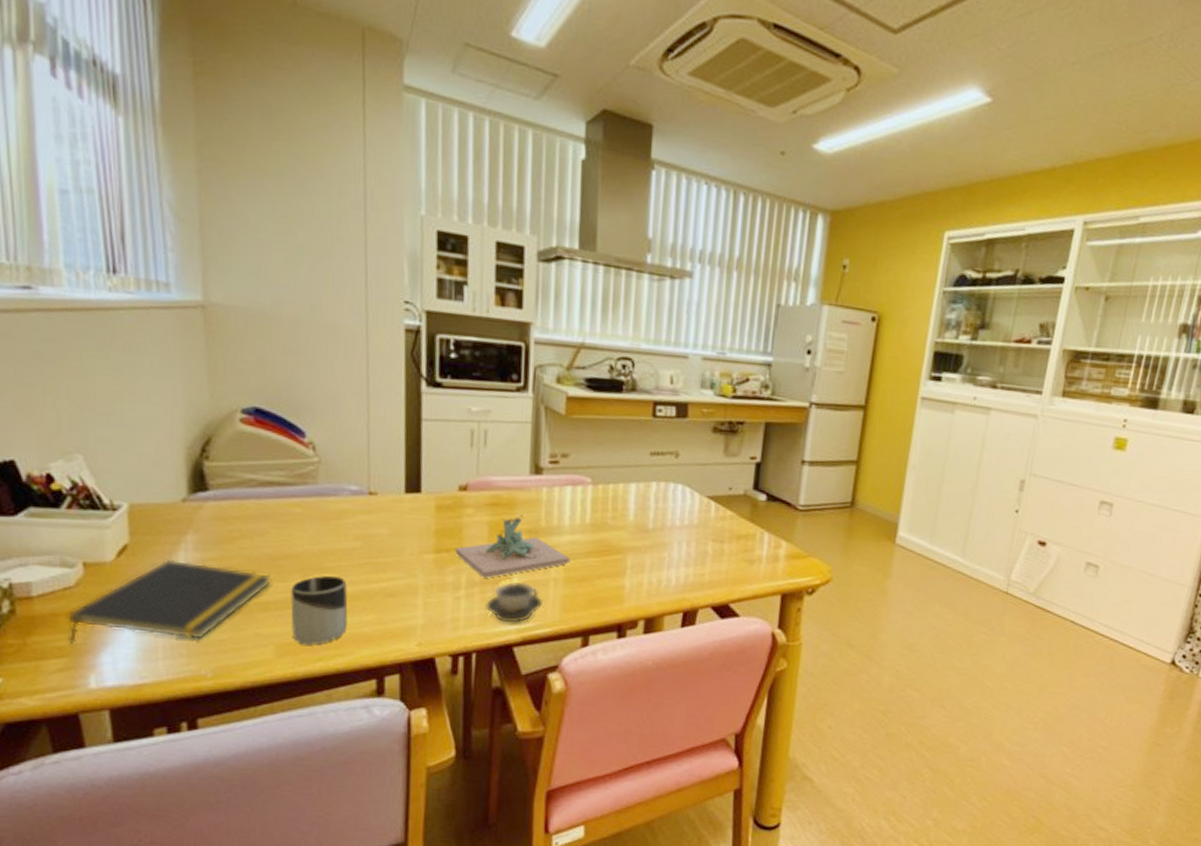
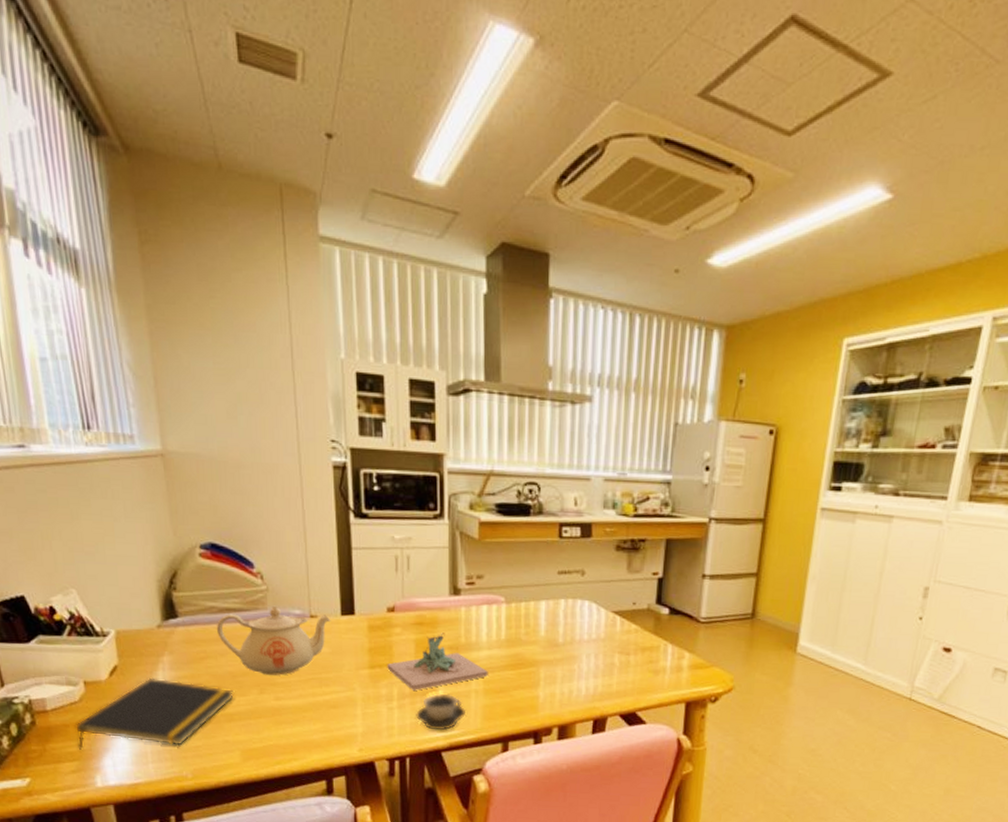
teapot: none [256,480,393,559] -> present [217,605,331,676]
cup: present [291,576,348,645] -> none [251,690,299,751]

